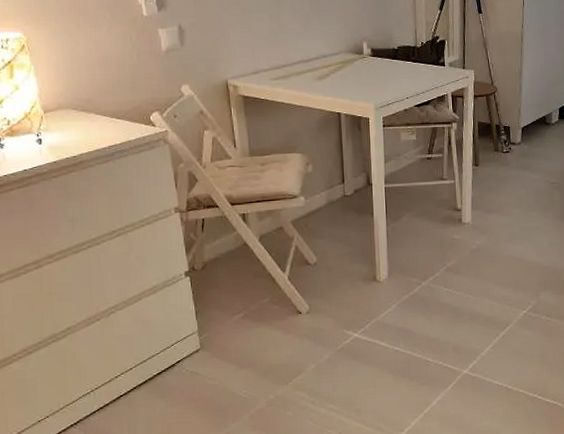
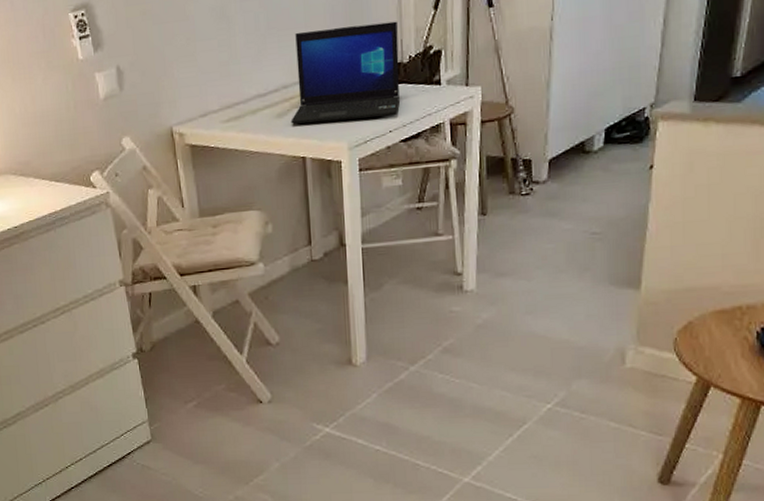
laptop: none [329,15,415,87] -> present [291,21,400,125]

